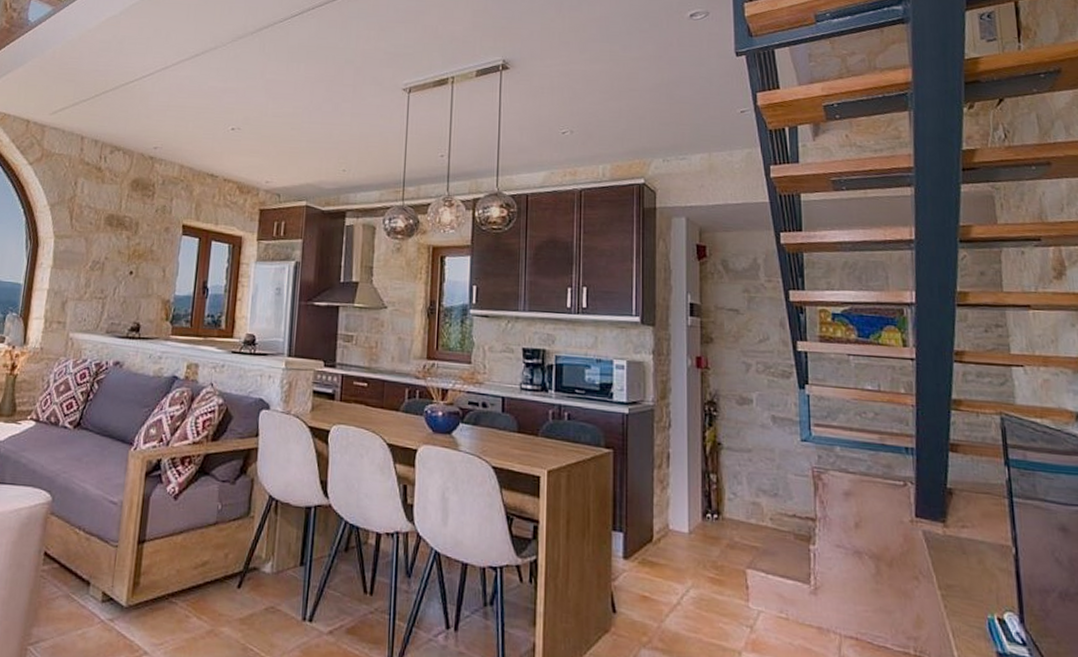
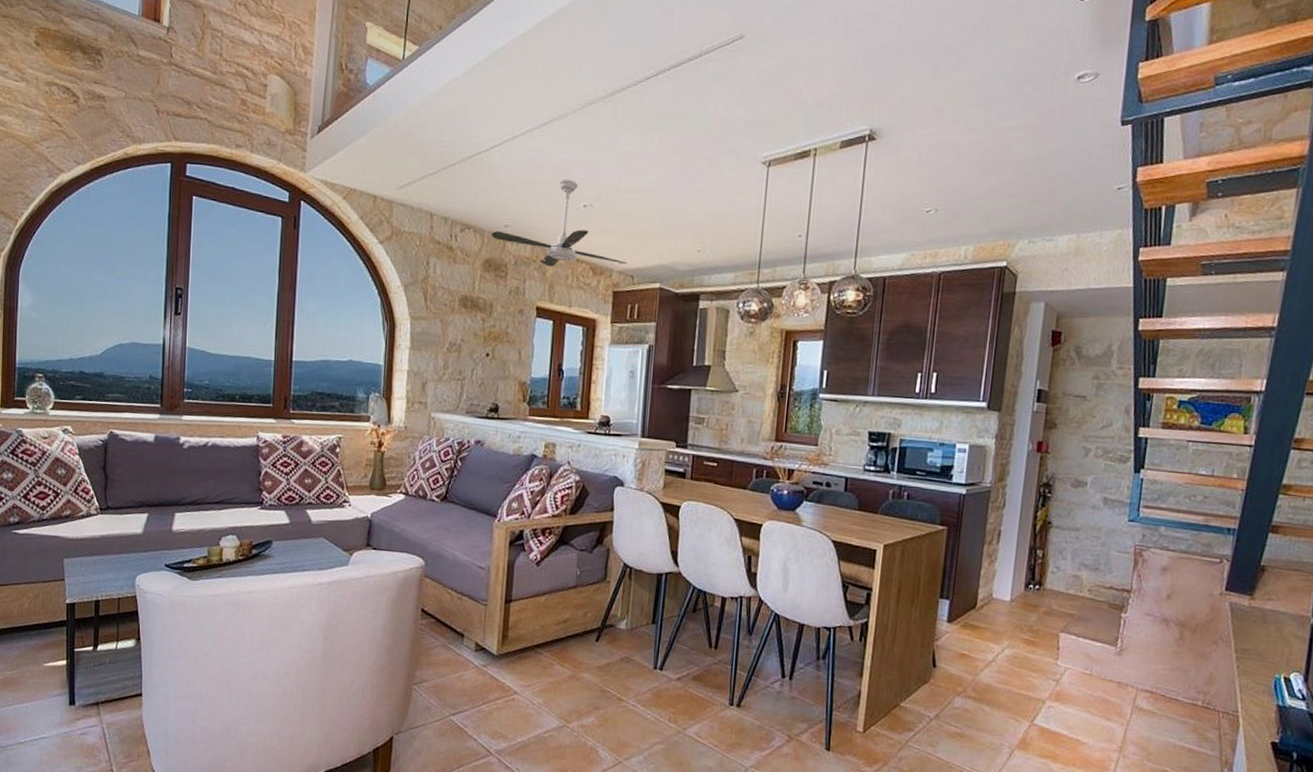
ceiling fan: none [140,104,274,186] -> present [491,179,628,267]

